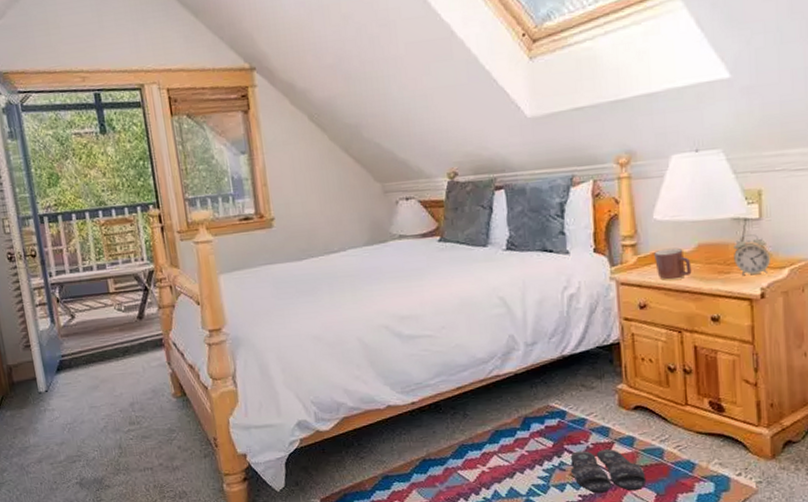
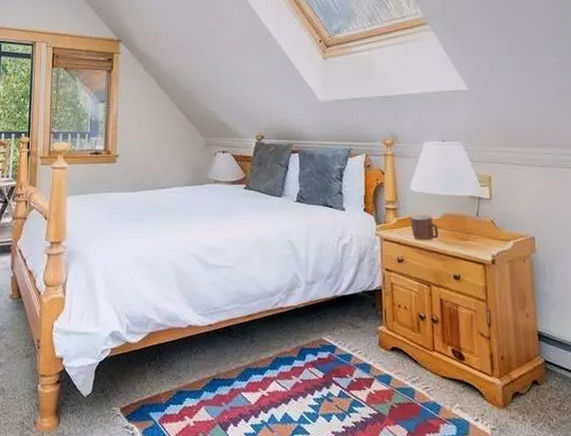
slippers: present [570,449,647,493] -> none [336,384,400,426]
alarm clock: present [733,233,771,276] -> none [471,210,500,244]

